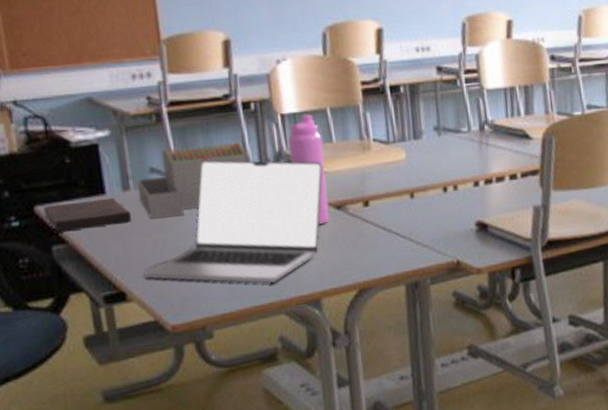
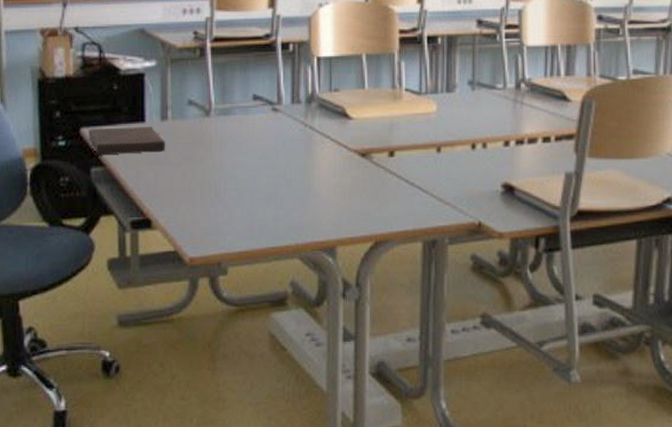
architectural model: present [136,142,247,219] -> none [174,81,280,150]
laptop: present [143,160,323,284] -> none [170,97,353,226]
water bottle: present [288,114,329,226] -> none [320,58,355,172]

